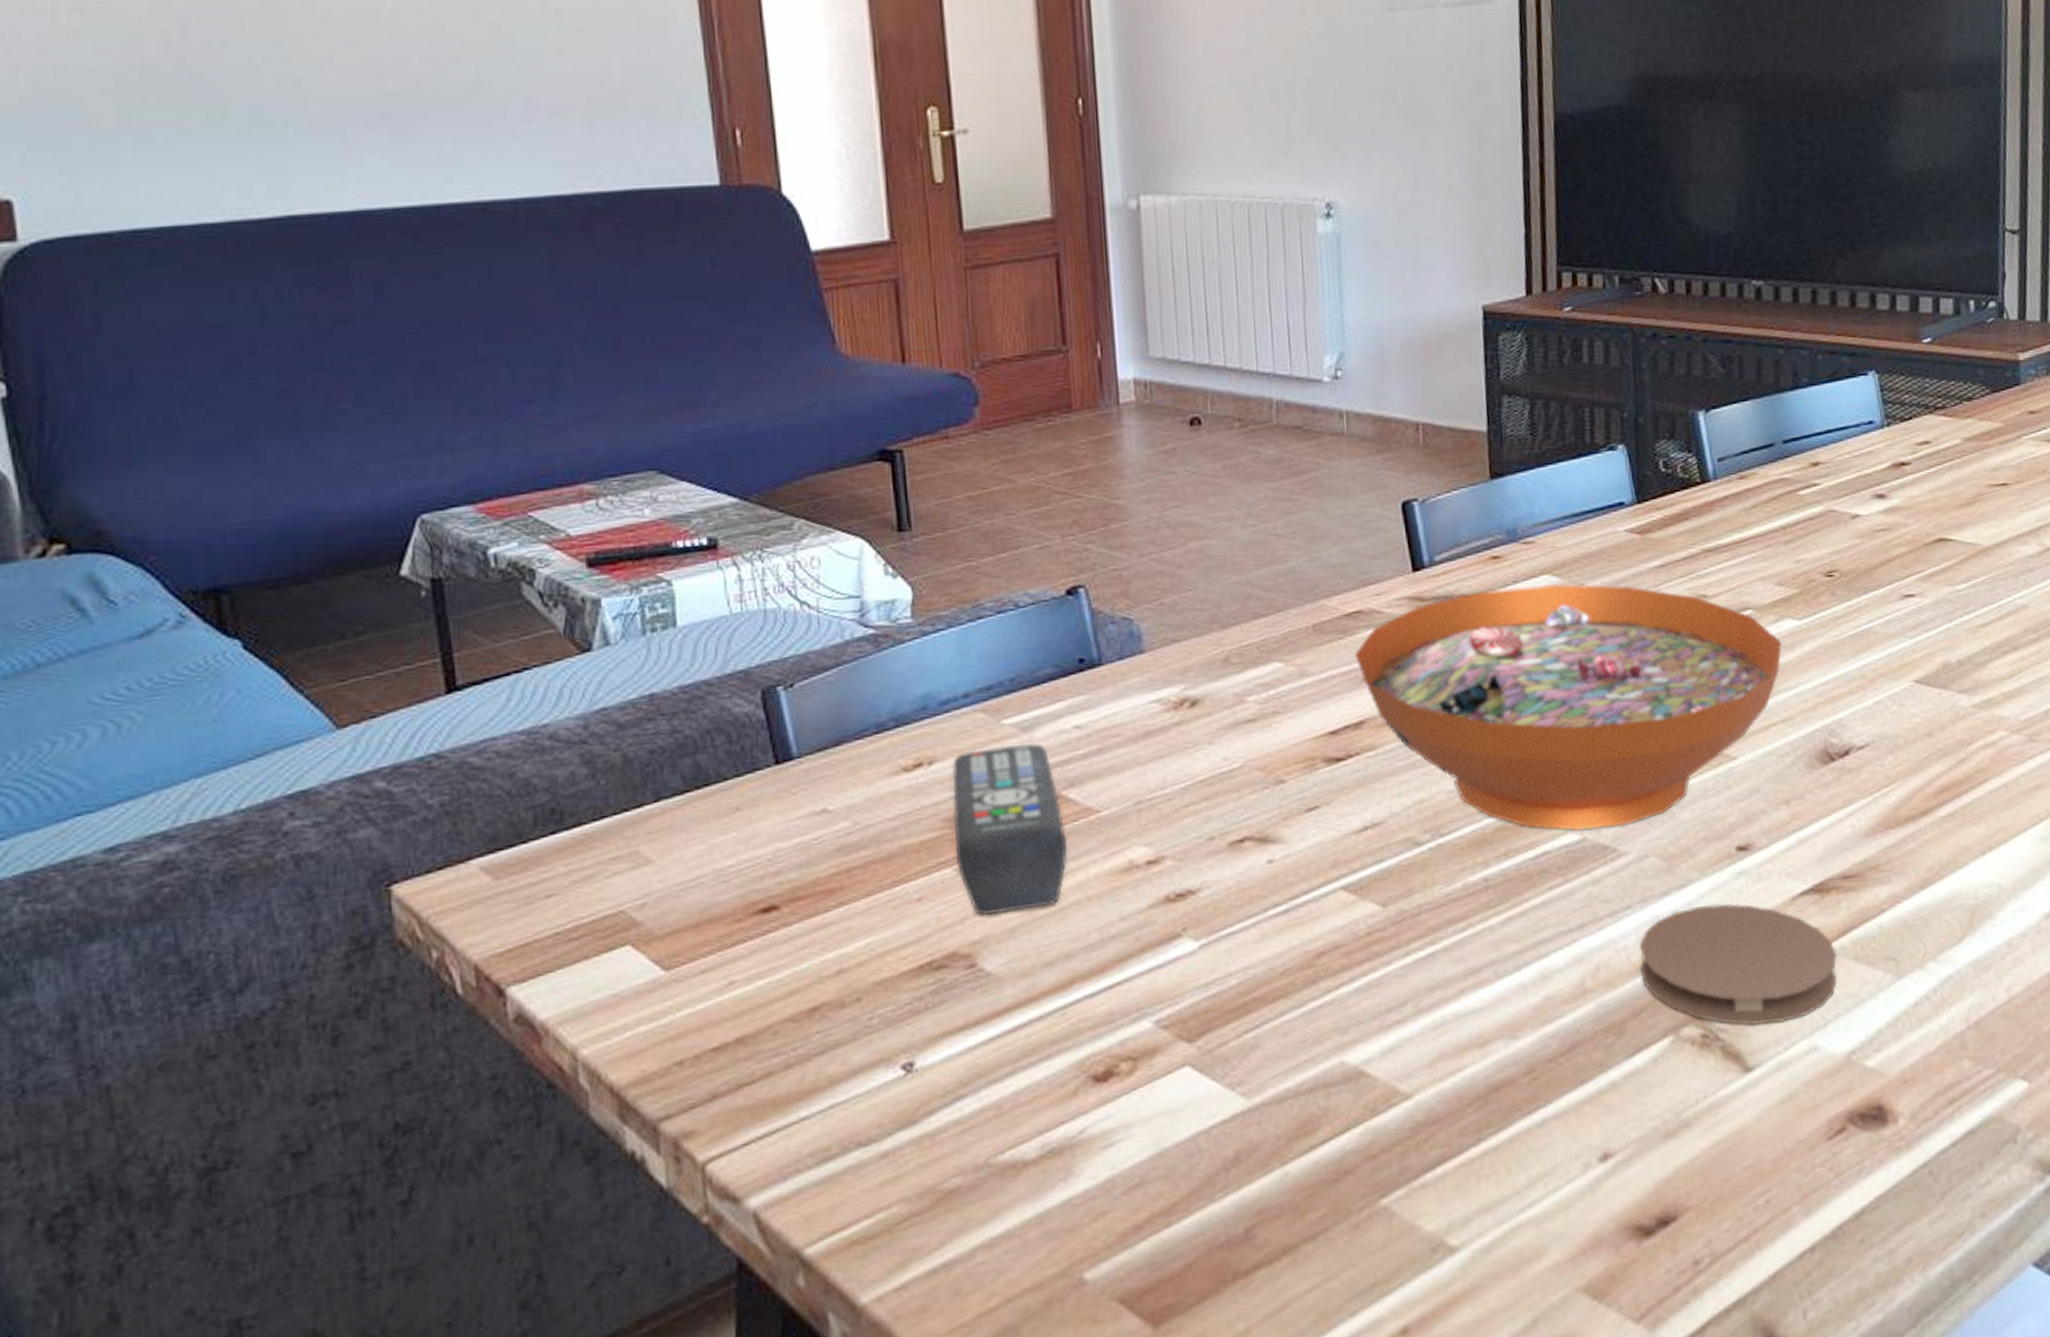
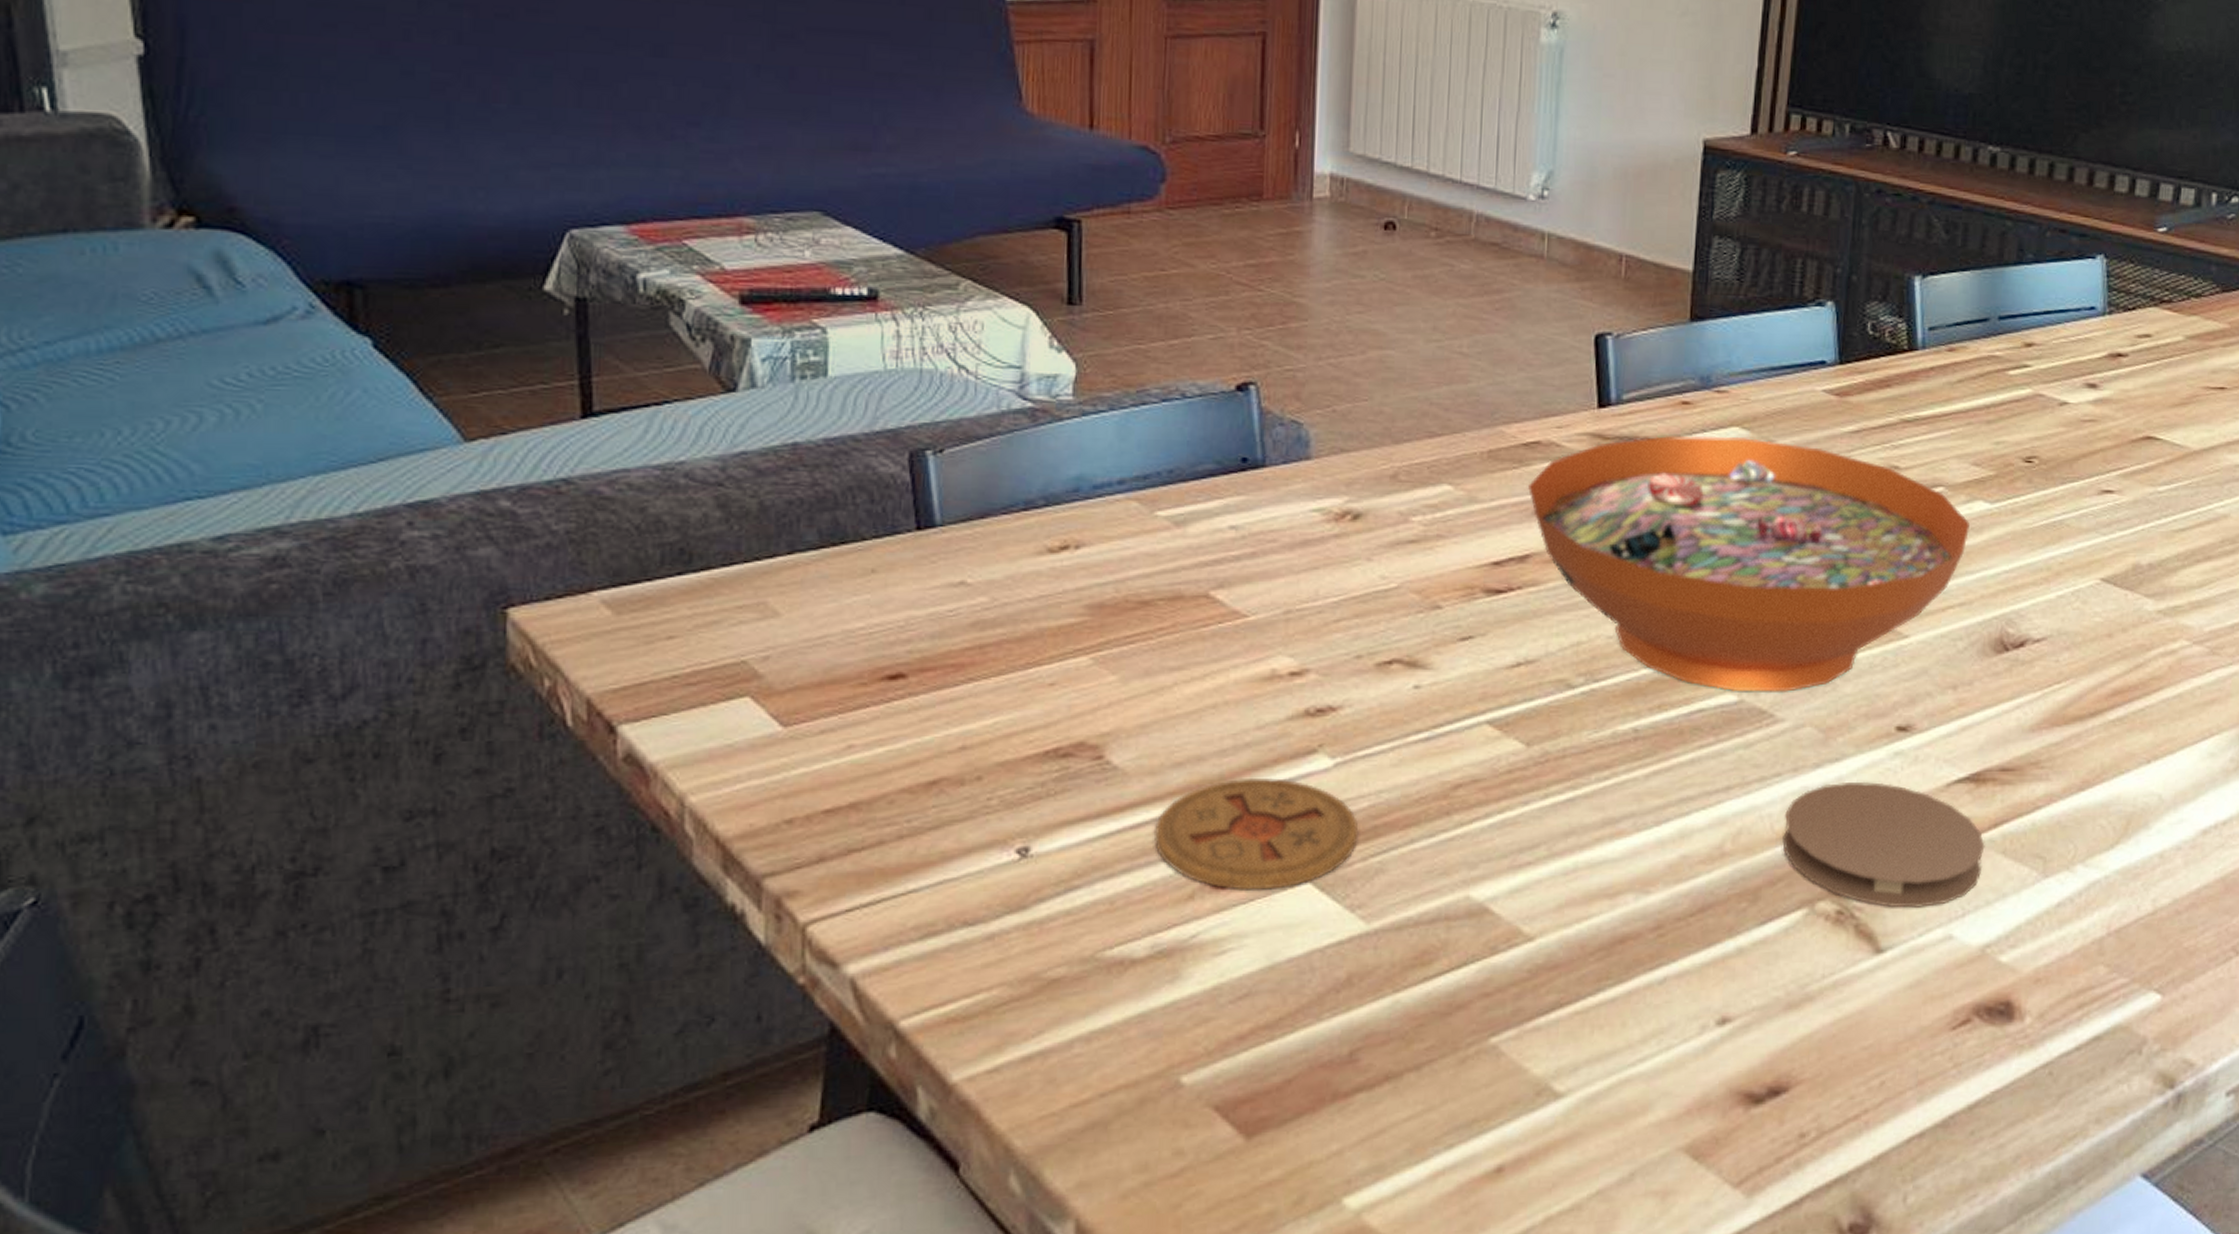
remote control: present [952,742,1067,916] -> none [1094,537,1210,709]
coaster: none [1033,966,1230,1081] -> present [1155,778,1359,890]

